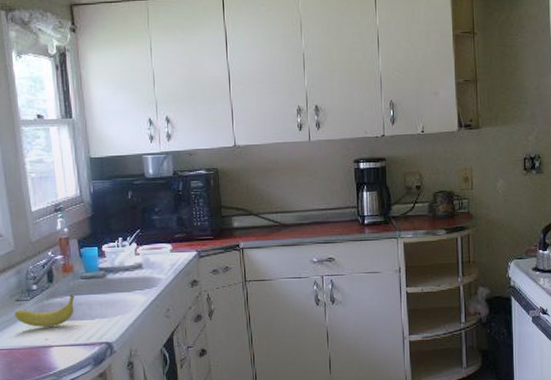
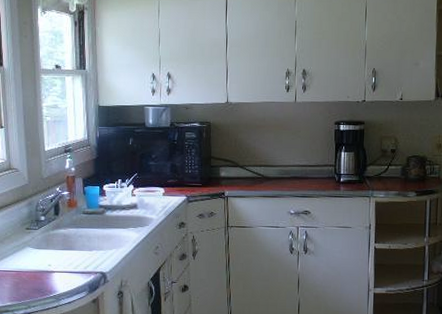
fruit: present [14,294,75,327] -> none [24,227,76,254]

